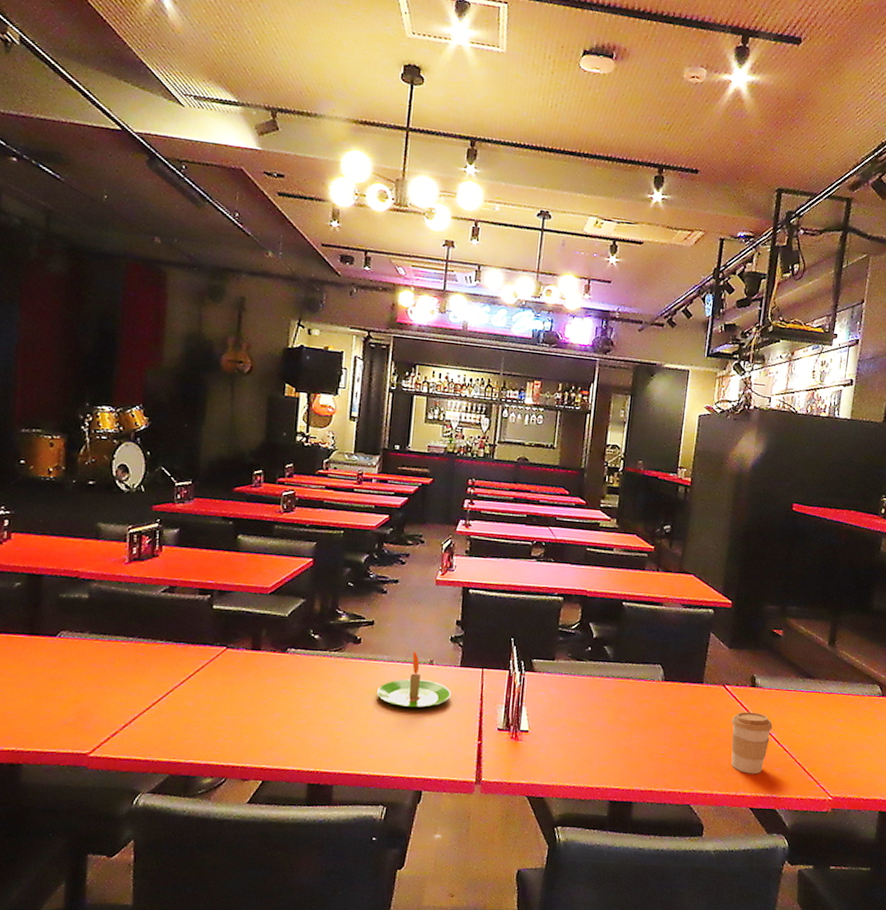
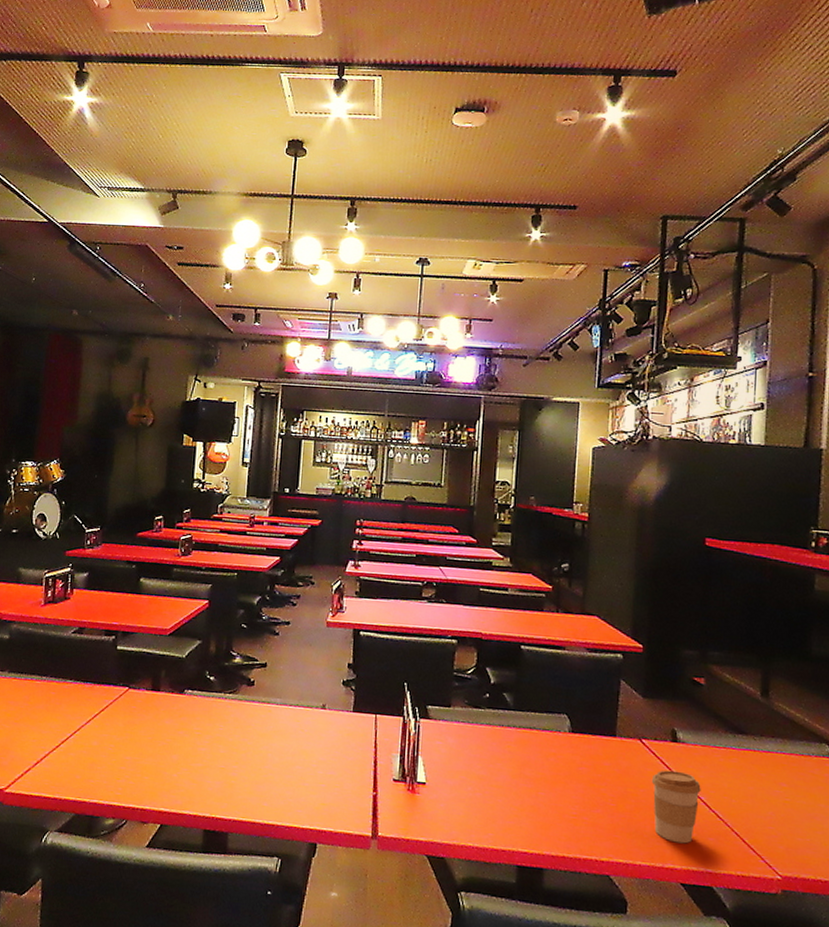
candle: present [376,651,451,708] -> none [269,694,344,754]

